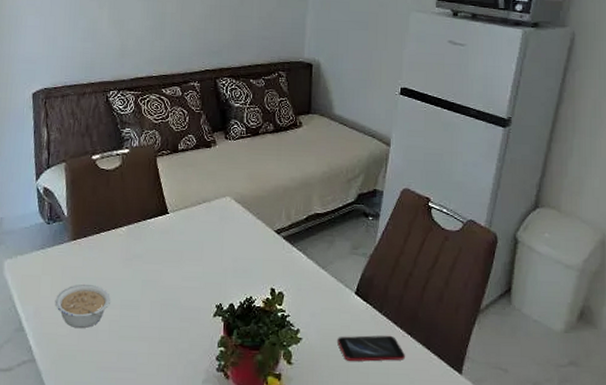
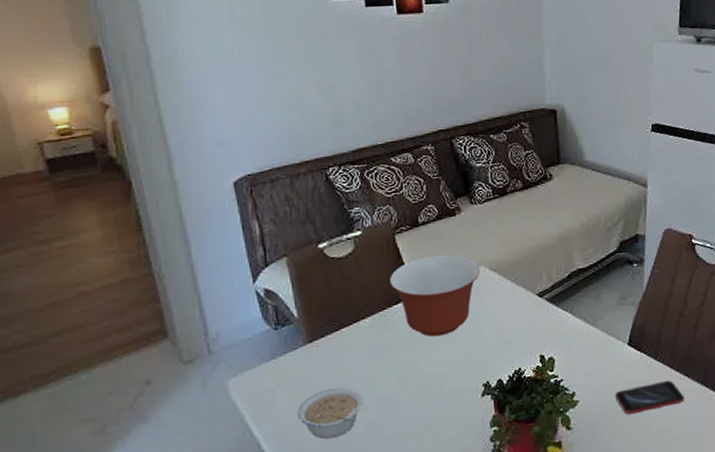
mixing bowl: none [146,181,227,254] -> present [389,255,481,337]

